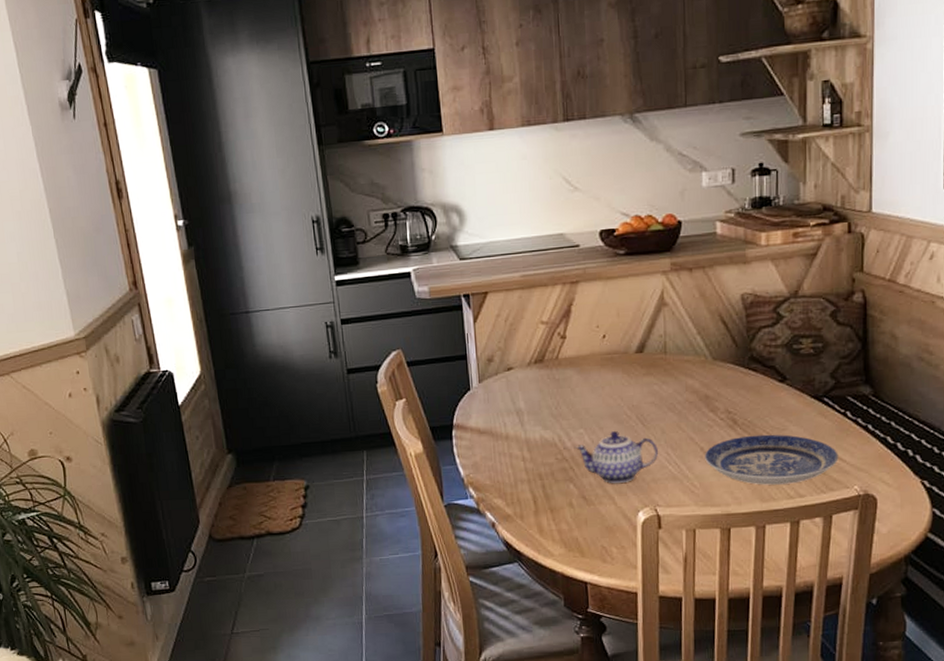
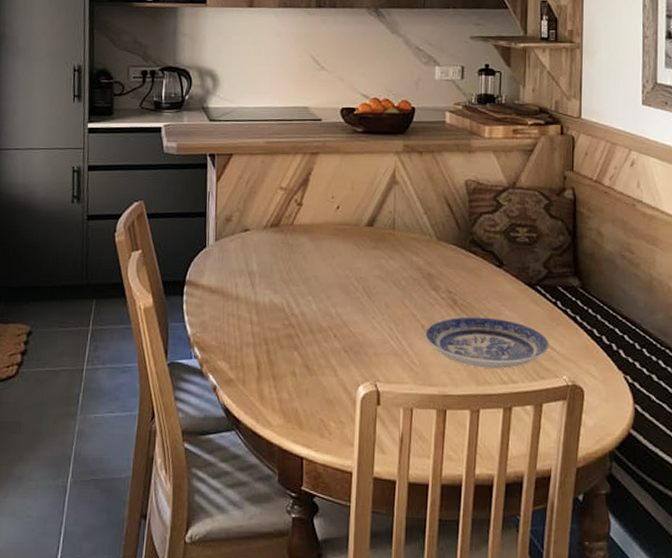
teapot: present [575,430,658,484] -> none [302,300,381,355]

